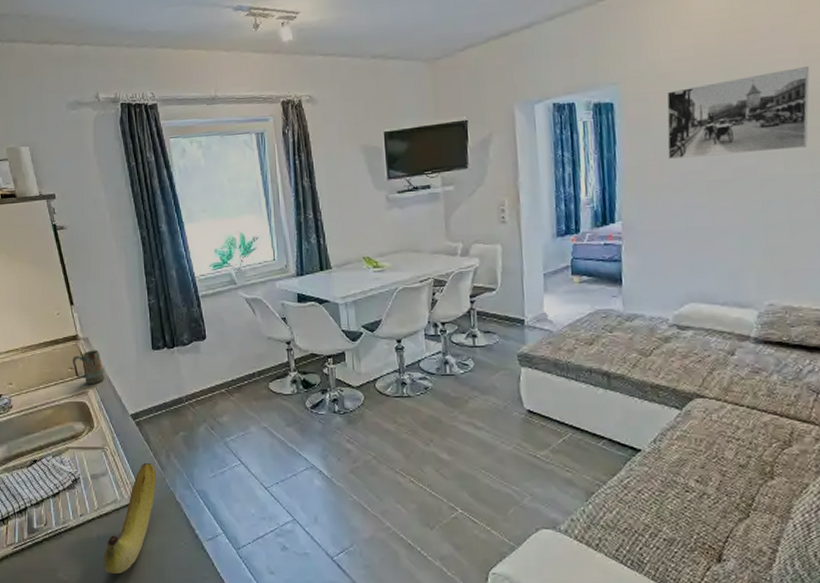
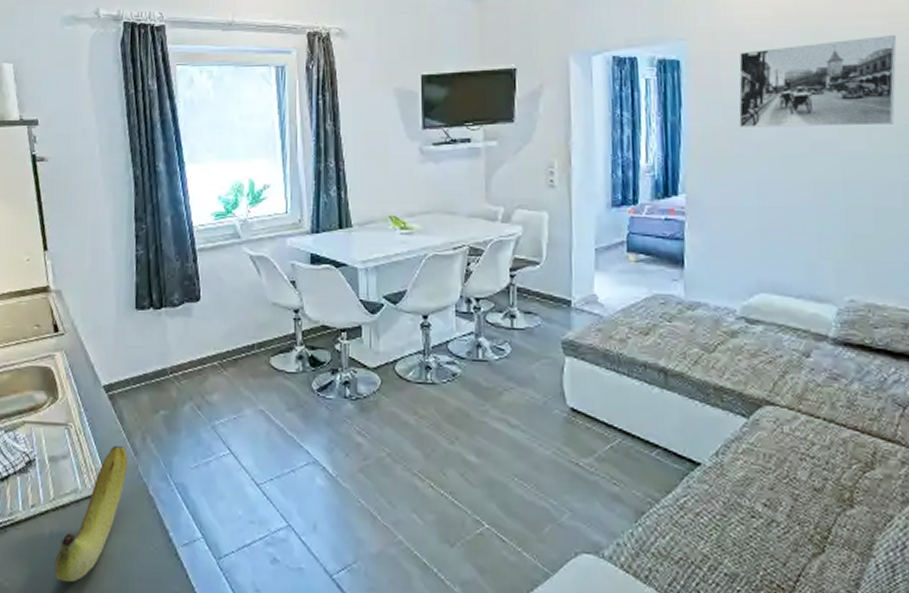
mug: present [72,350,105,385] -> none [39,305,77,347]

